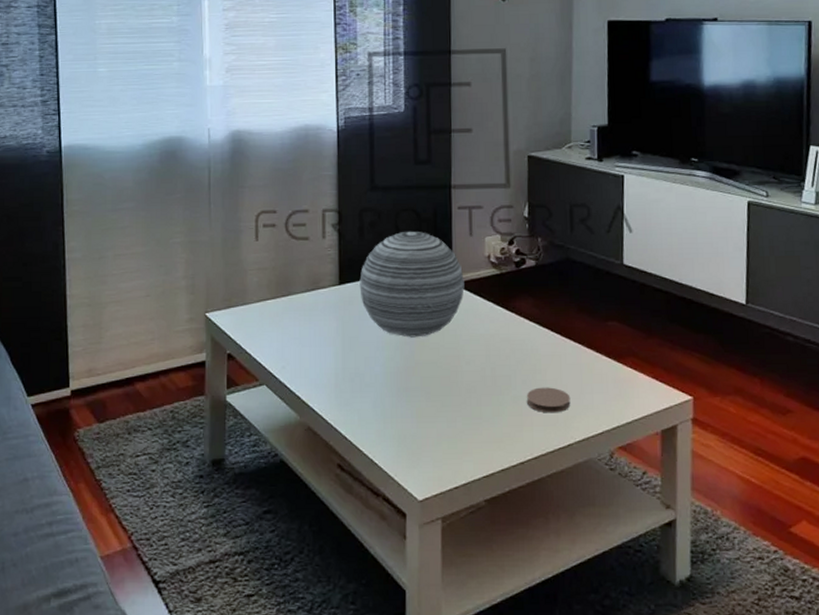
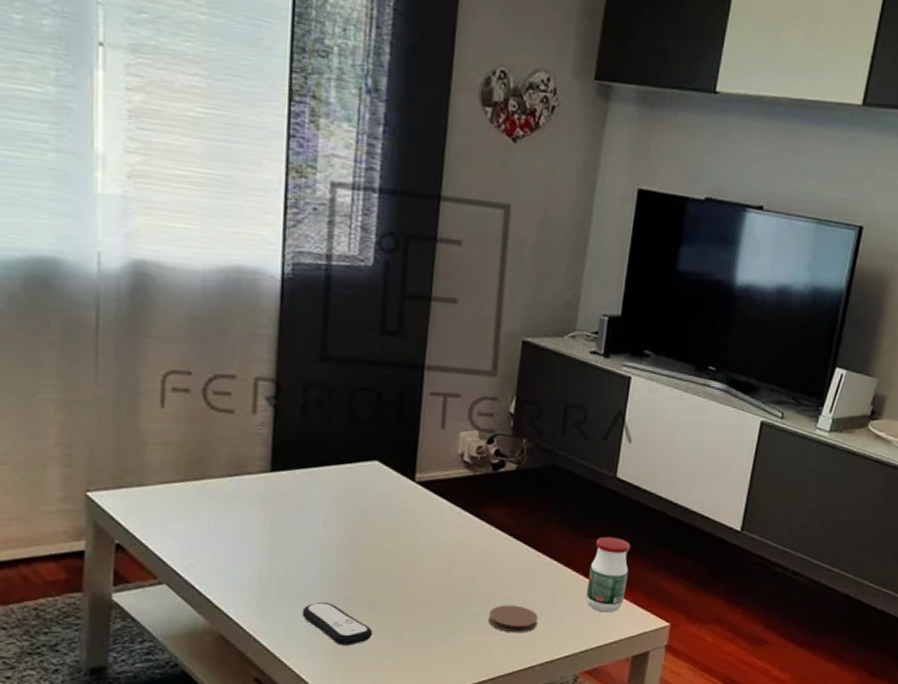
decorative orb: present [359,232,465,338] -> none [297,415,430,541]
remote control: none [371,394,430,432] -> present [302,602,373,646]
jar: none [610,318,647,390] -> present [586,536,631,613]

